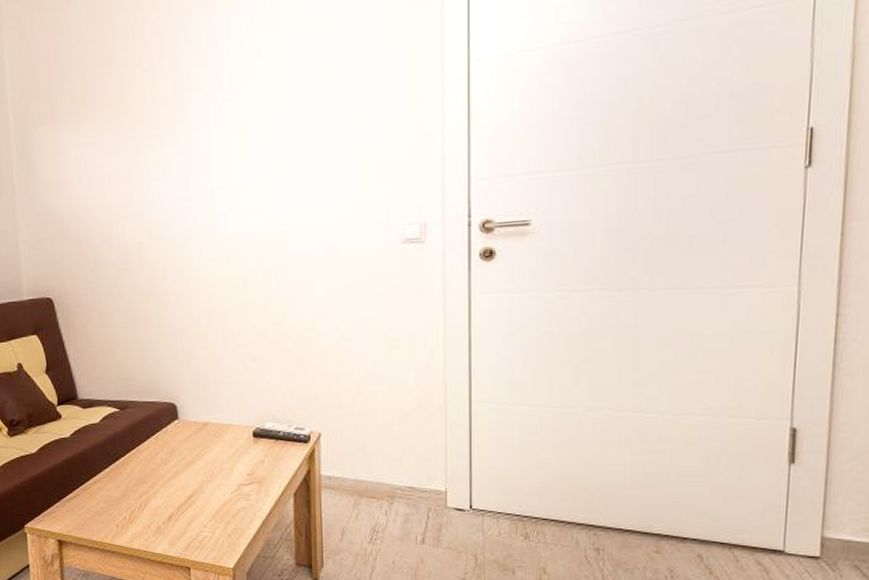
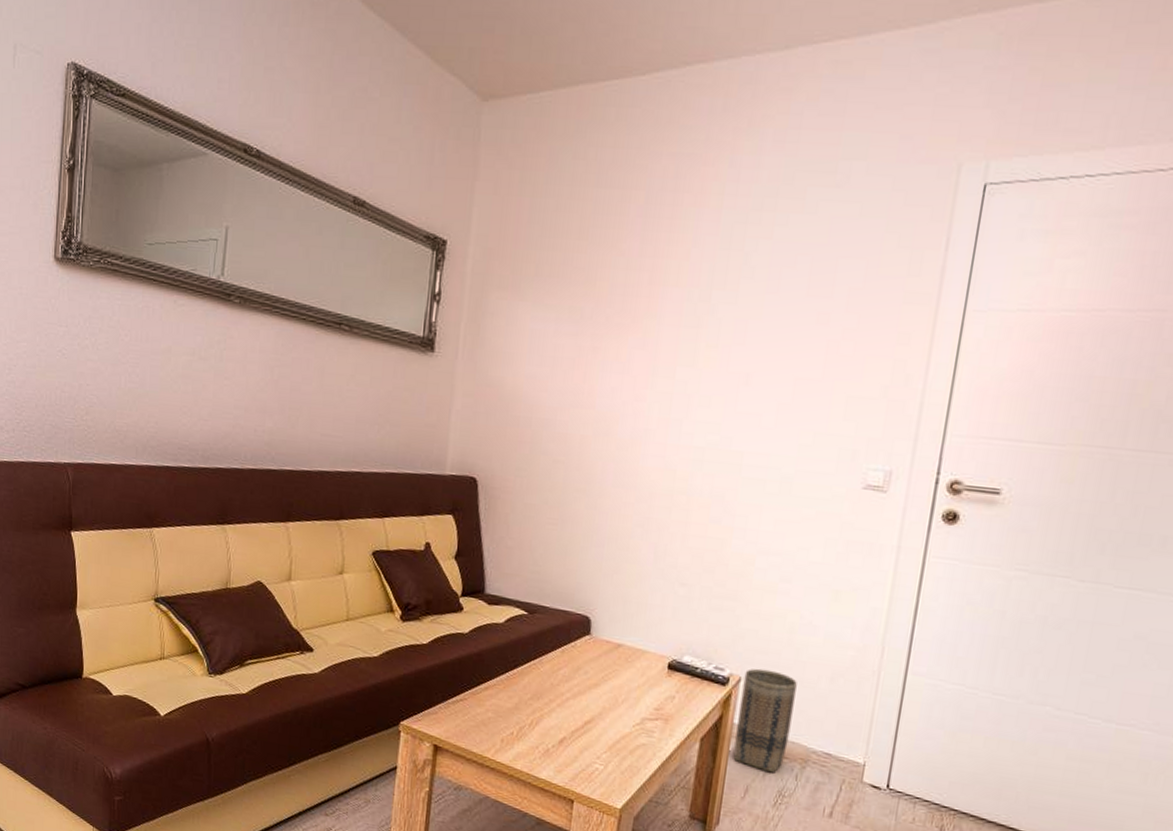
basket: none [323,422,373,513] -> present [733,668,797,773]

